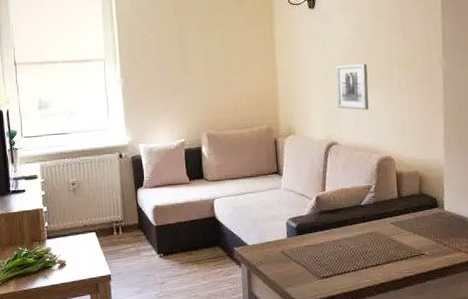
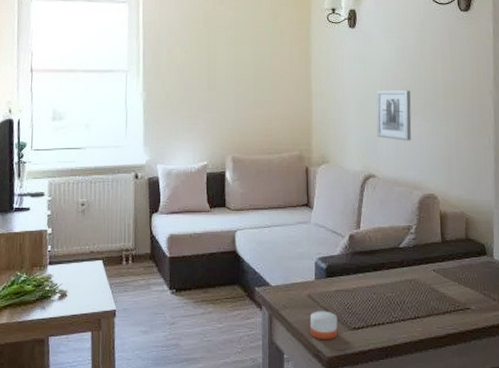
candle: none [284,263,309,289] -> present [310,309,338,340]

